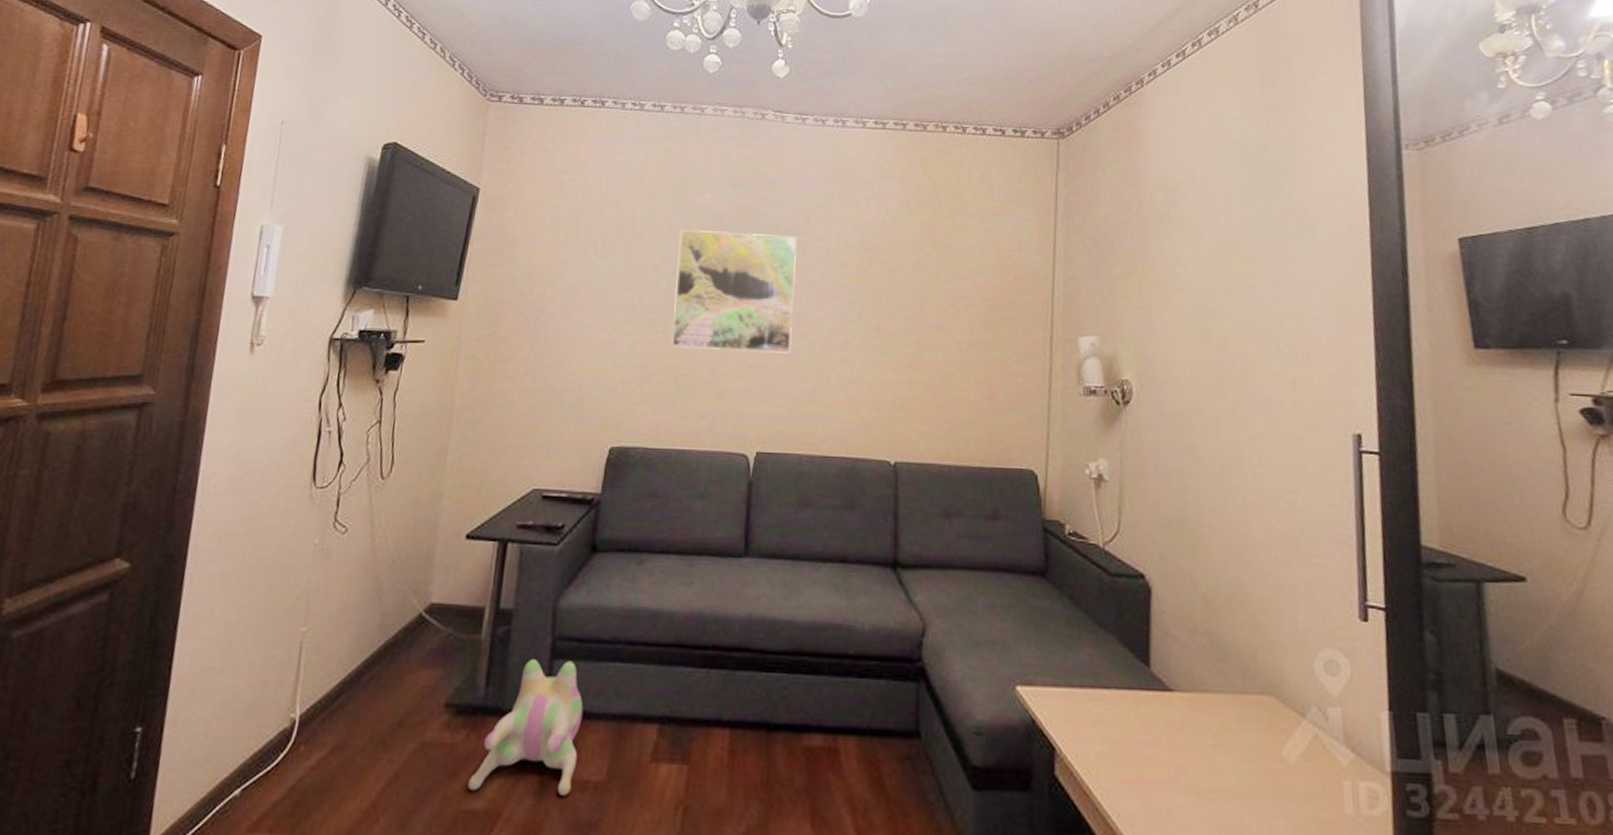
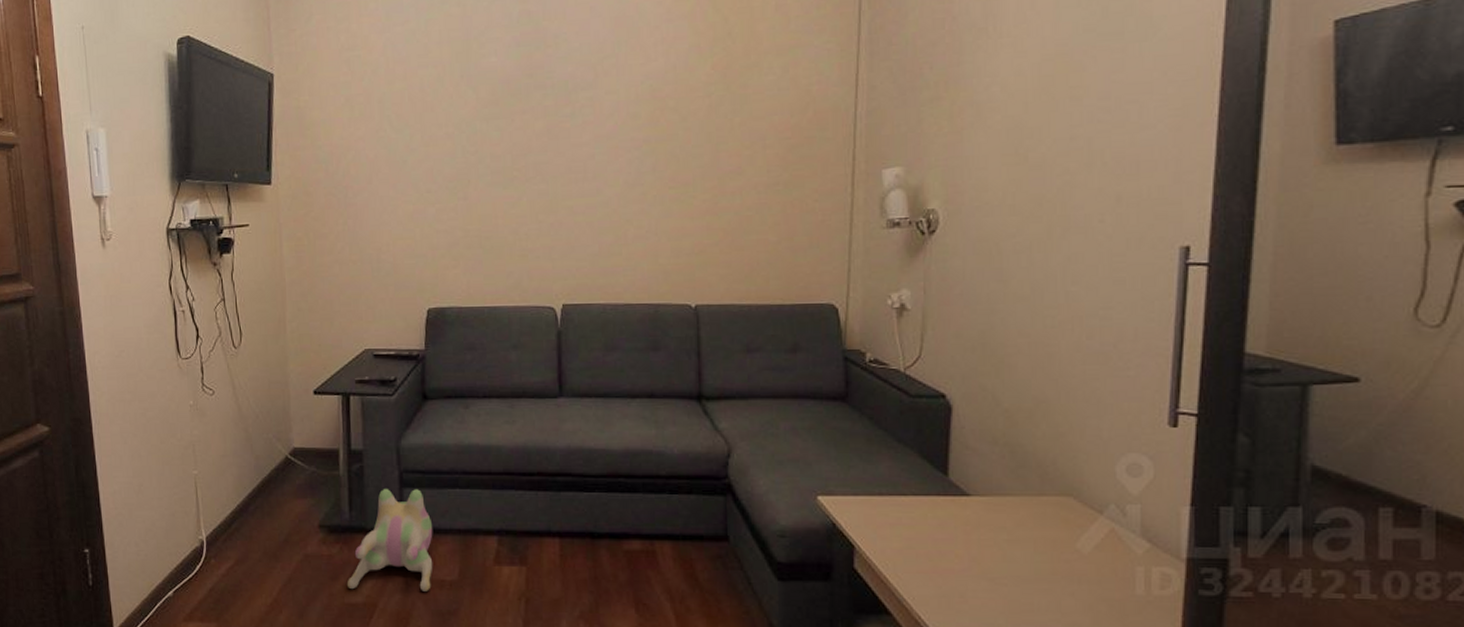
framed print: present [672,230,797,353] -> none [469,92,588,212]

